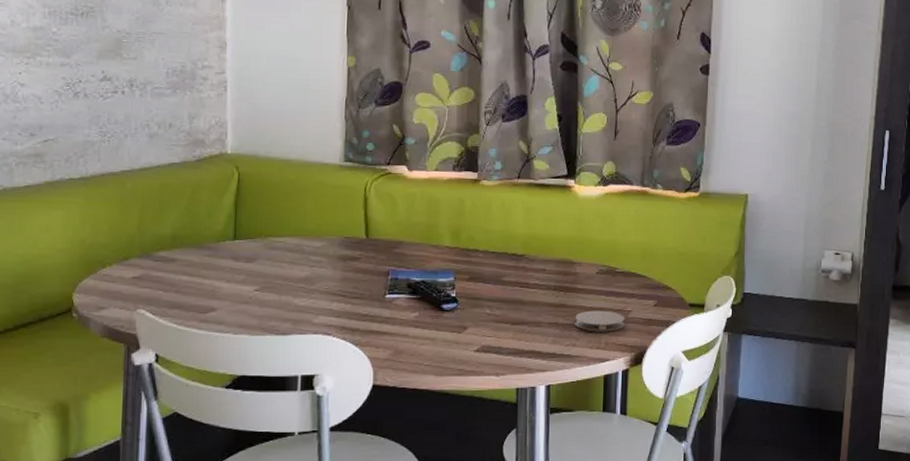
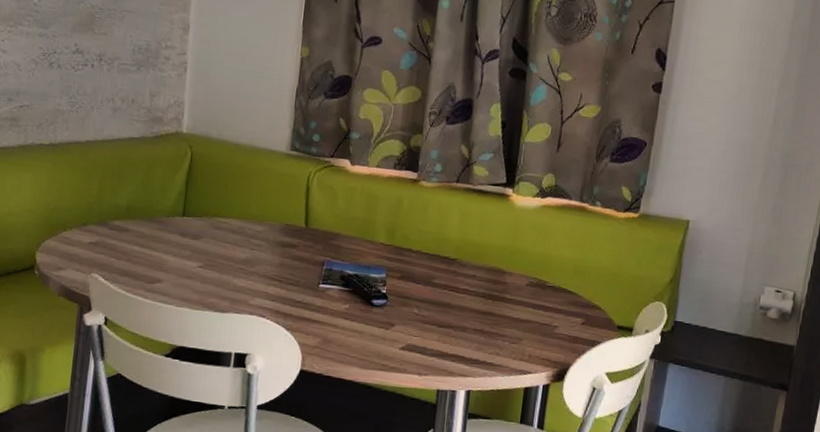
coaster: present [575,310,625,332] -> none [500,321,551,345]

